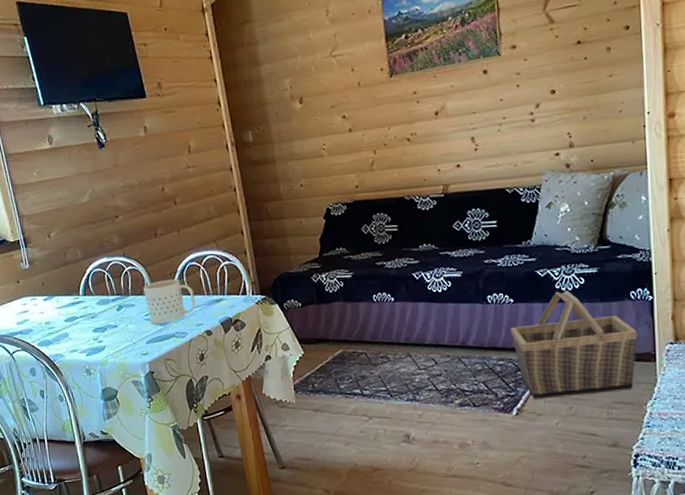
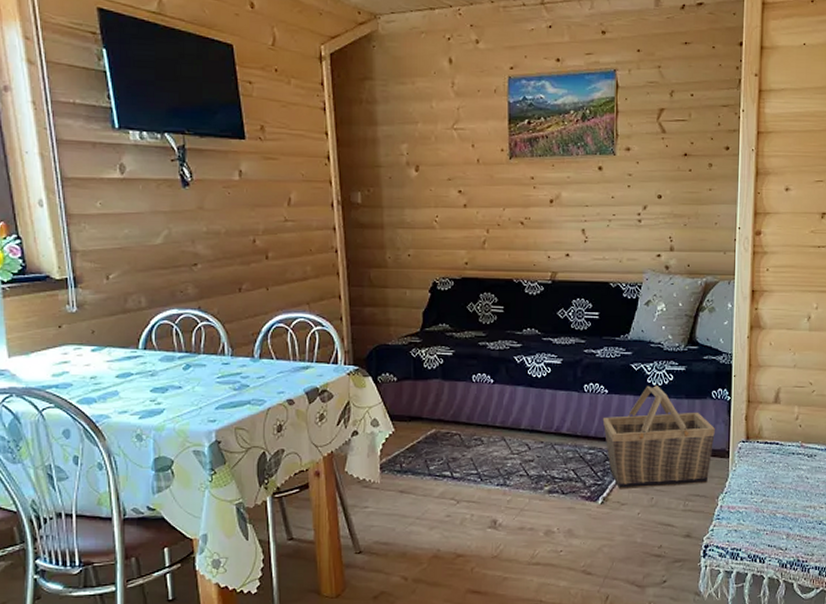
mug: present [144,279,196,325] -> none [219,340,279,390]

